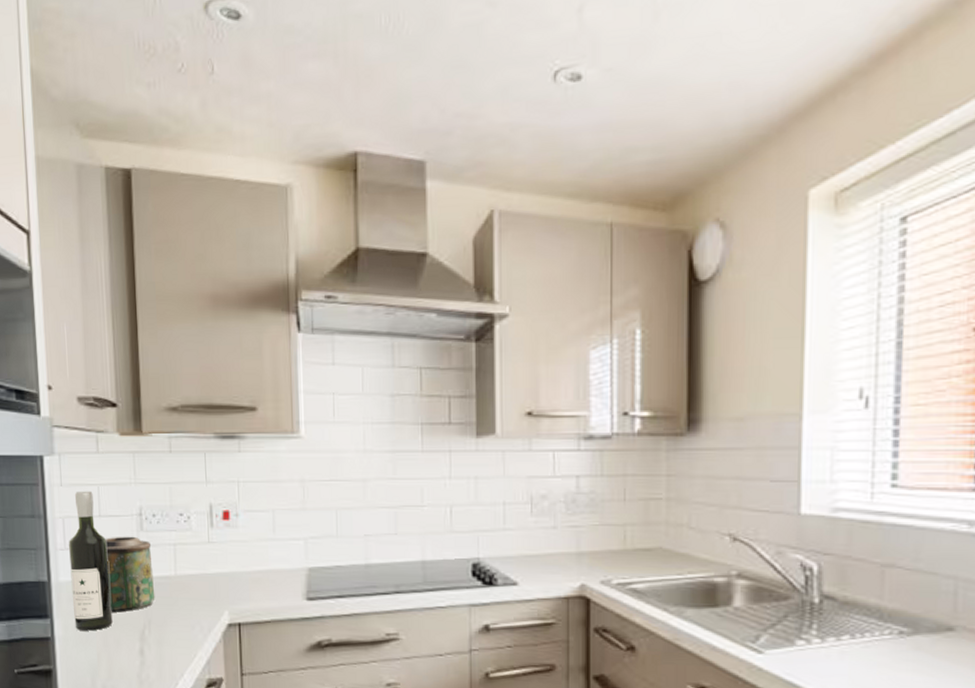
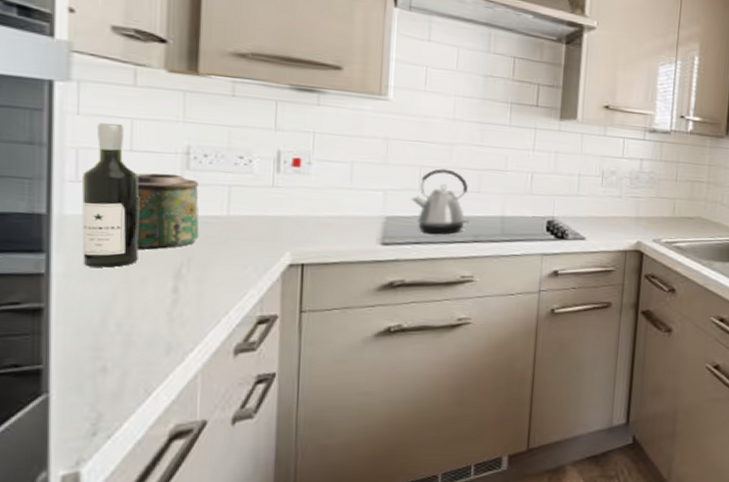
kettle: none [330,509,390,586] -> present [411,168,470,235]

